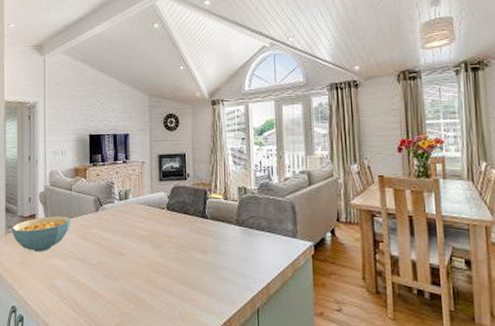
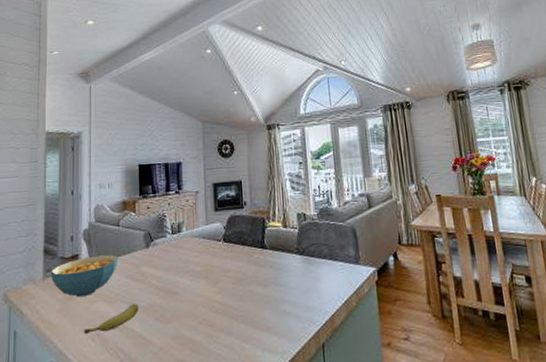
fruit: none [41,261,89,285] -> present [84,303,139,335]

